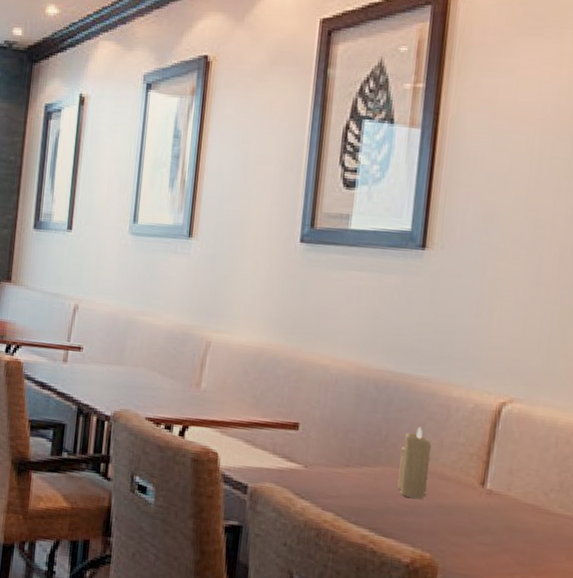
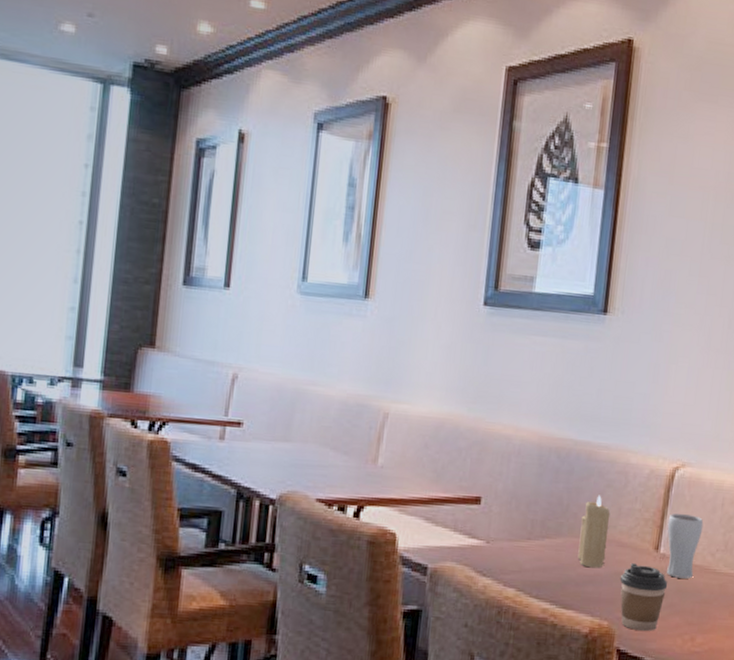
coffee cup: none [443,497,496,567] -> present [620,563,668,631]
drinking glass: none [494,449,535,517] -> present [667,513,704,579]

